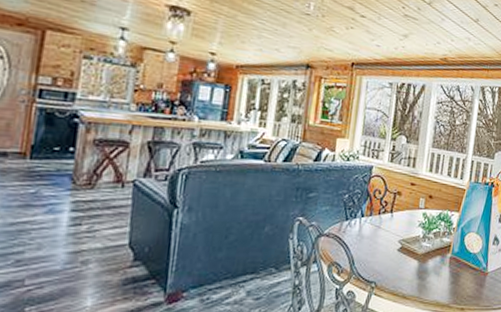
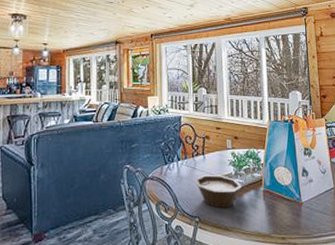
bowl: none [377,236,428,274] -> present [194,175,242,209]

